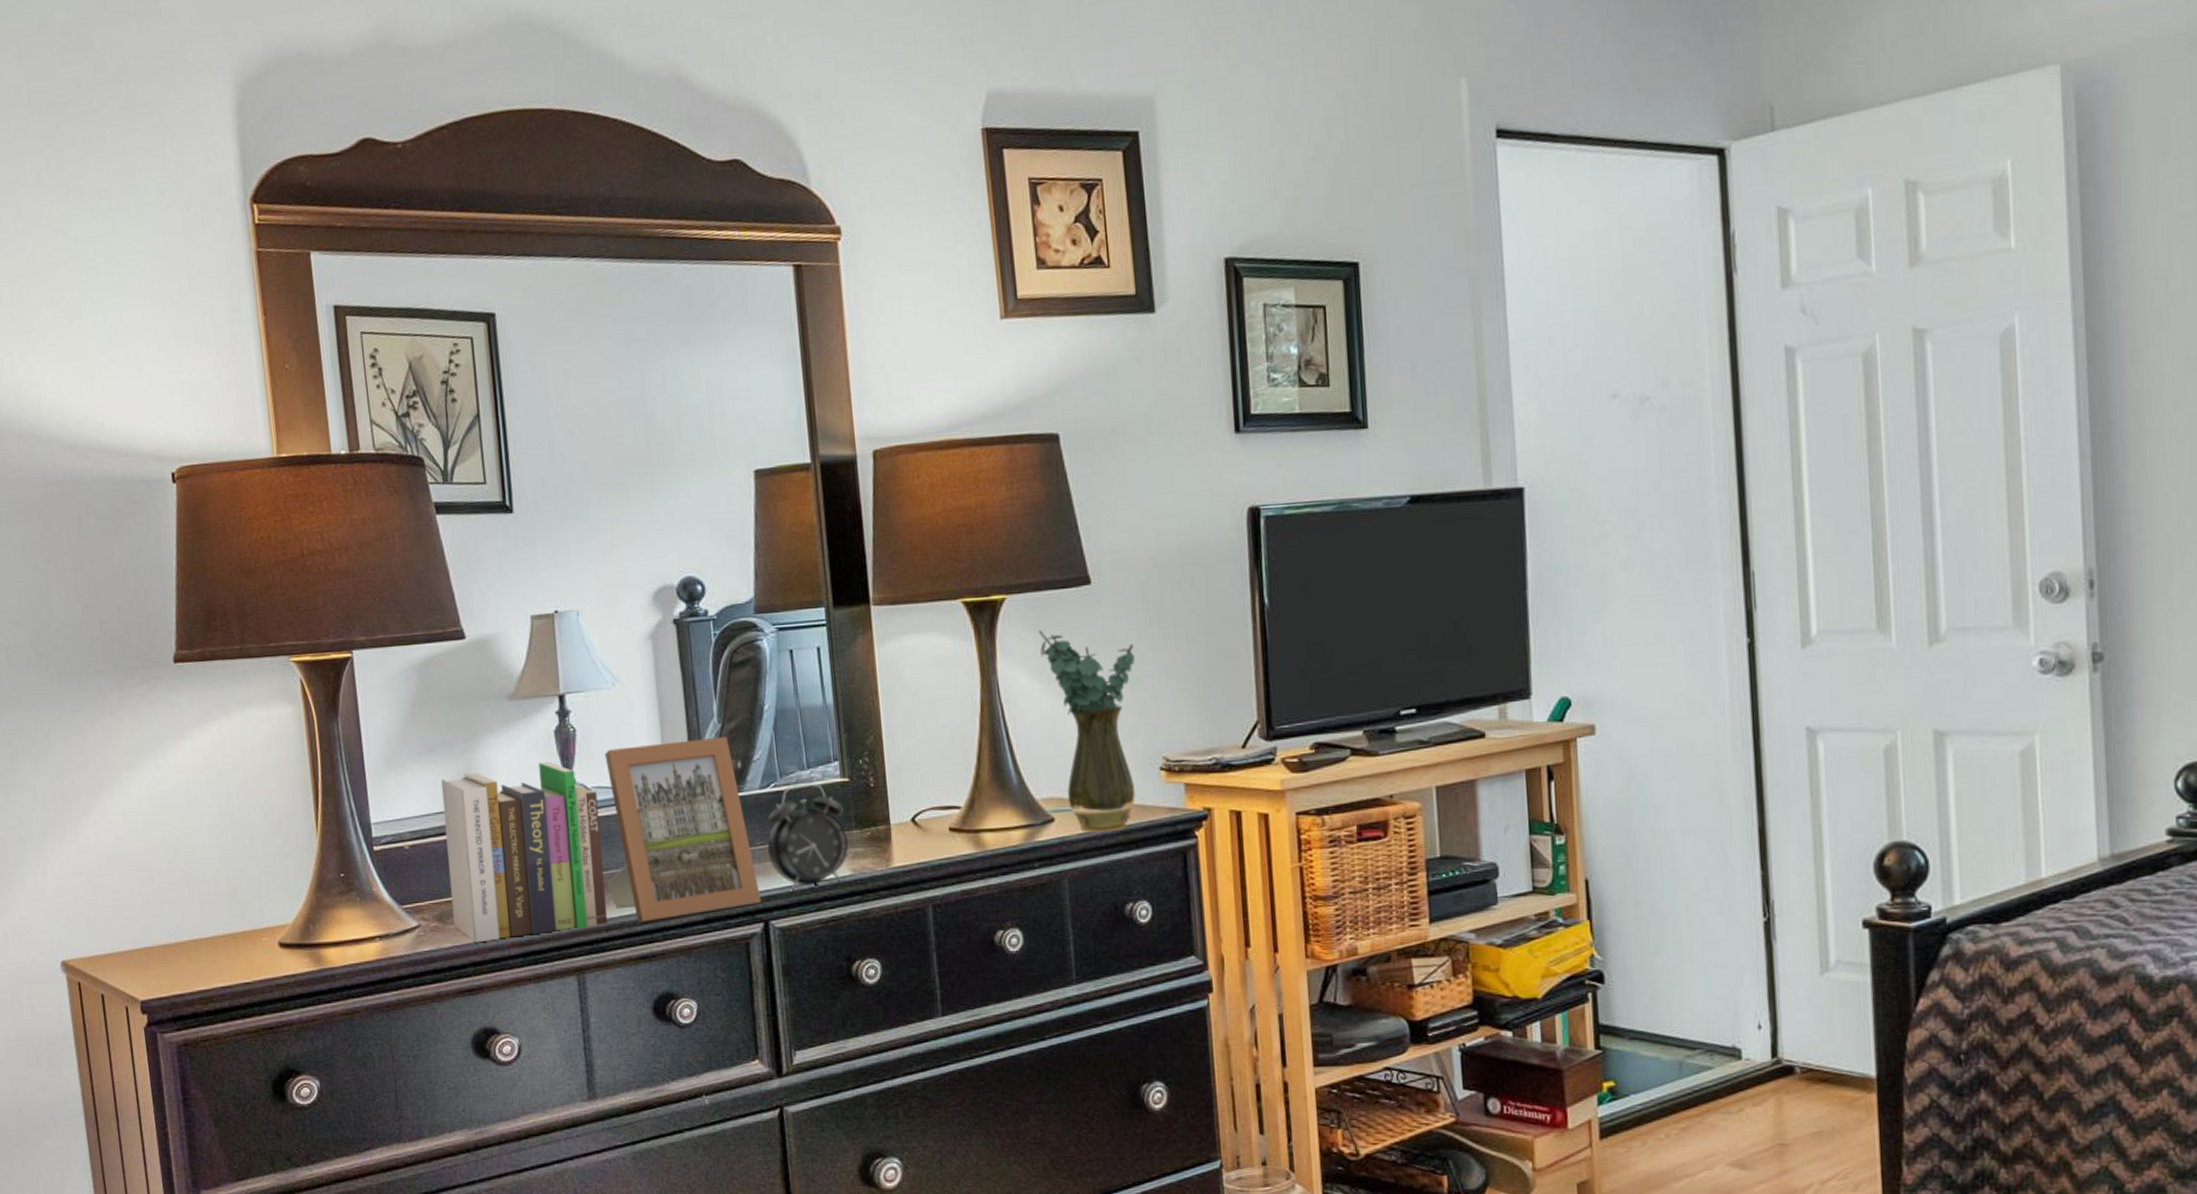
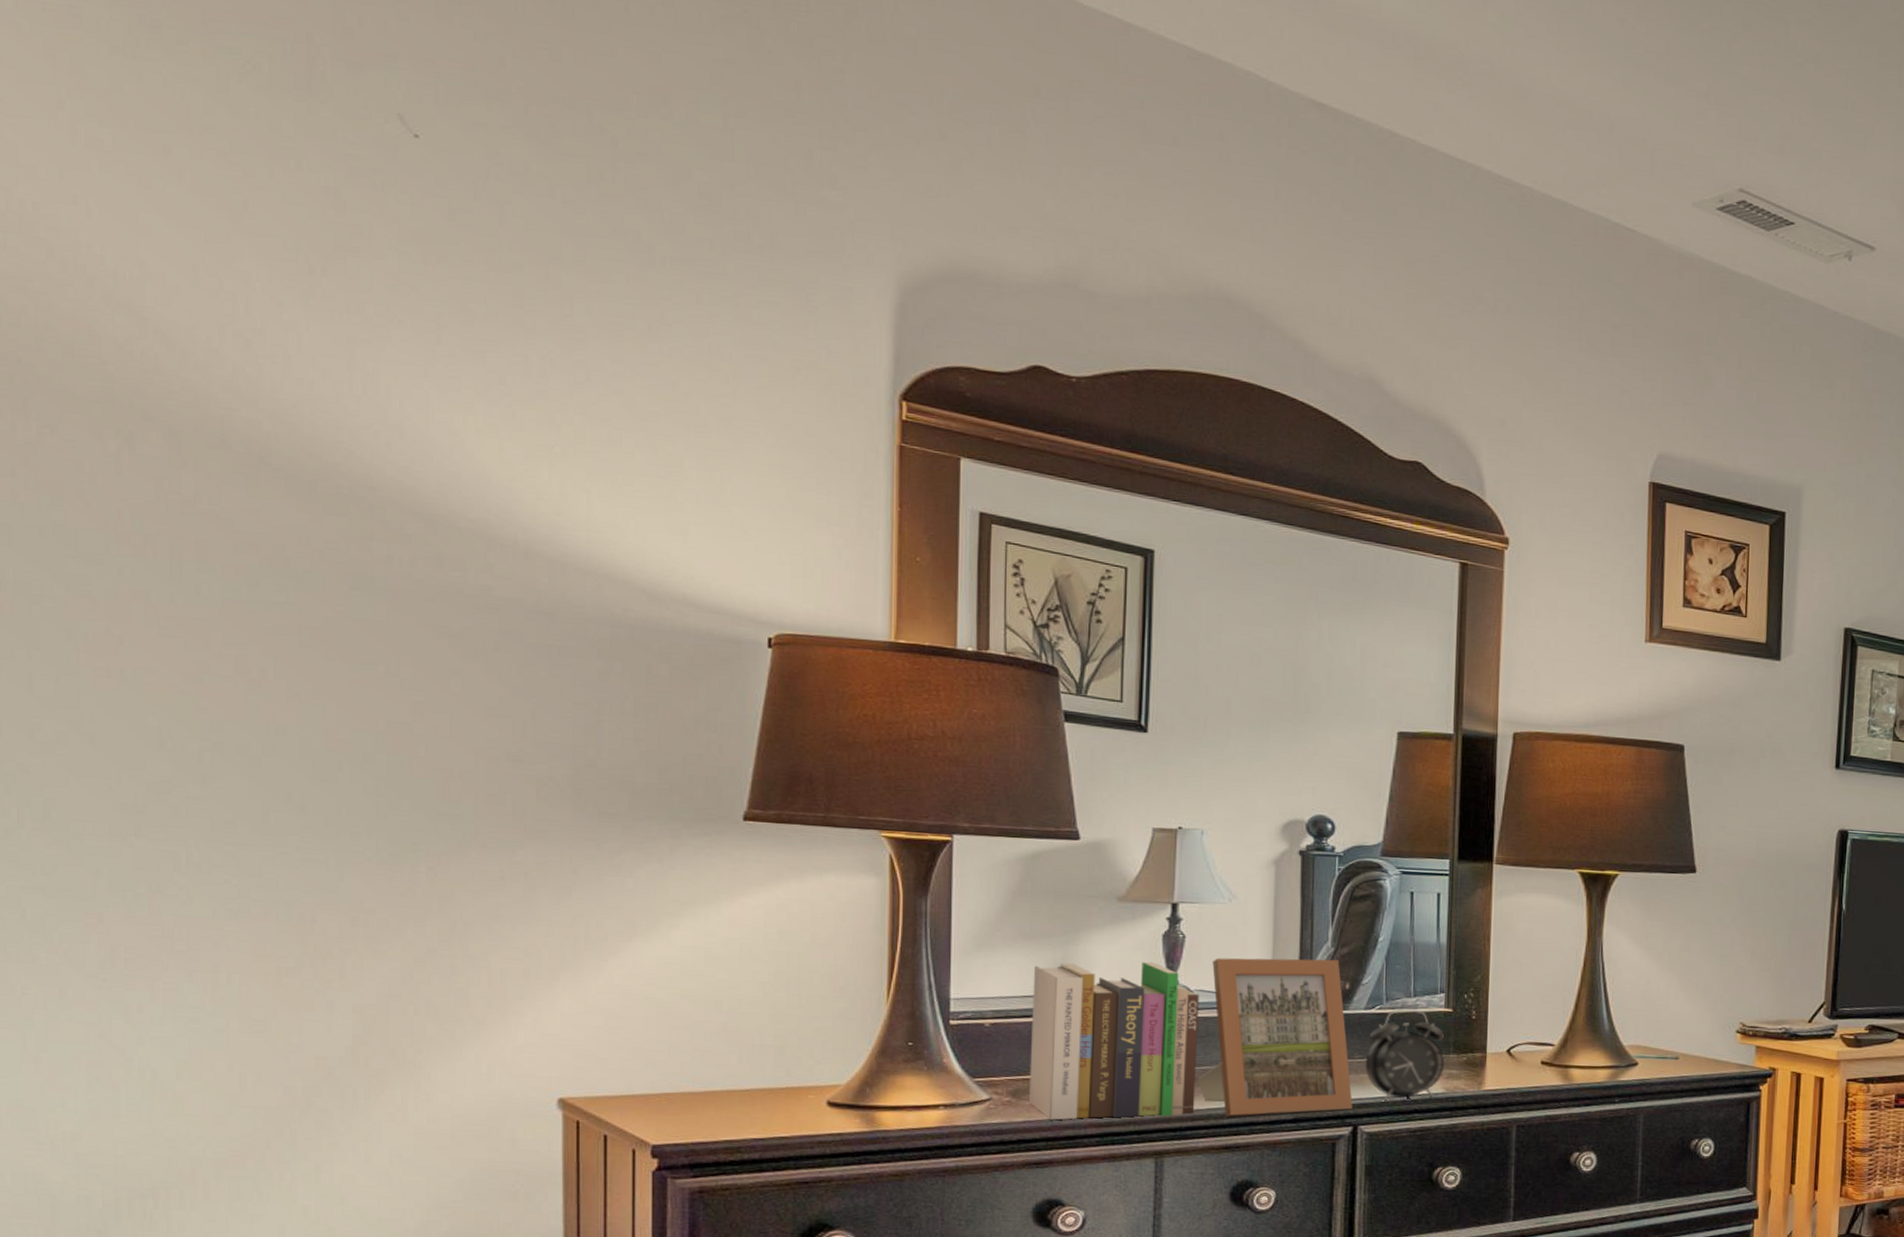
vase: present [1039,631,1136,833] -> none [1644,905,1727,1080]

